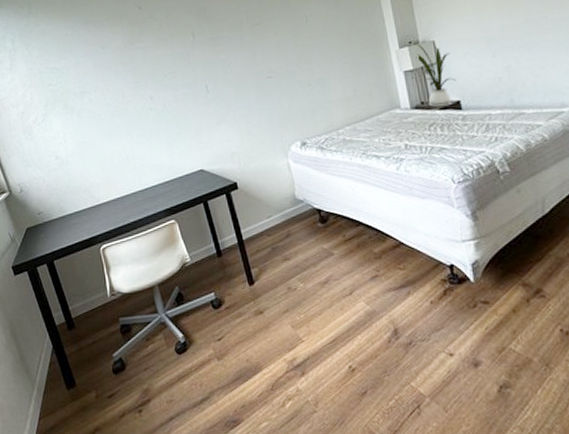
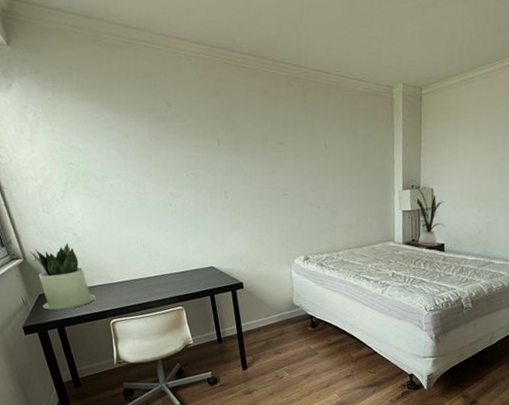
planter: none [15,167,83,245] -> present [30,242,96,311]

